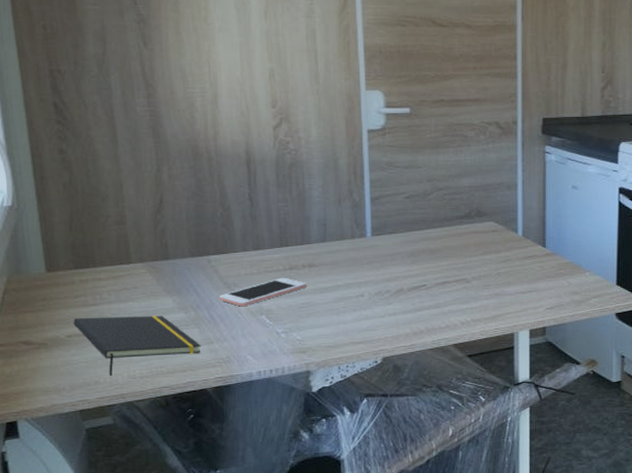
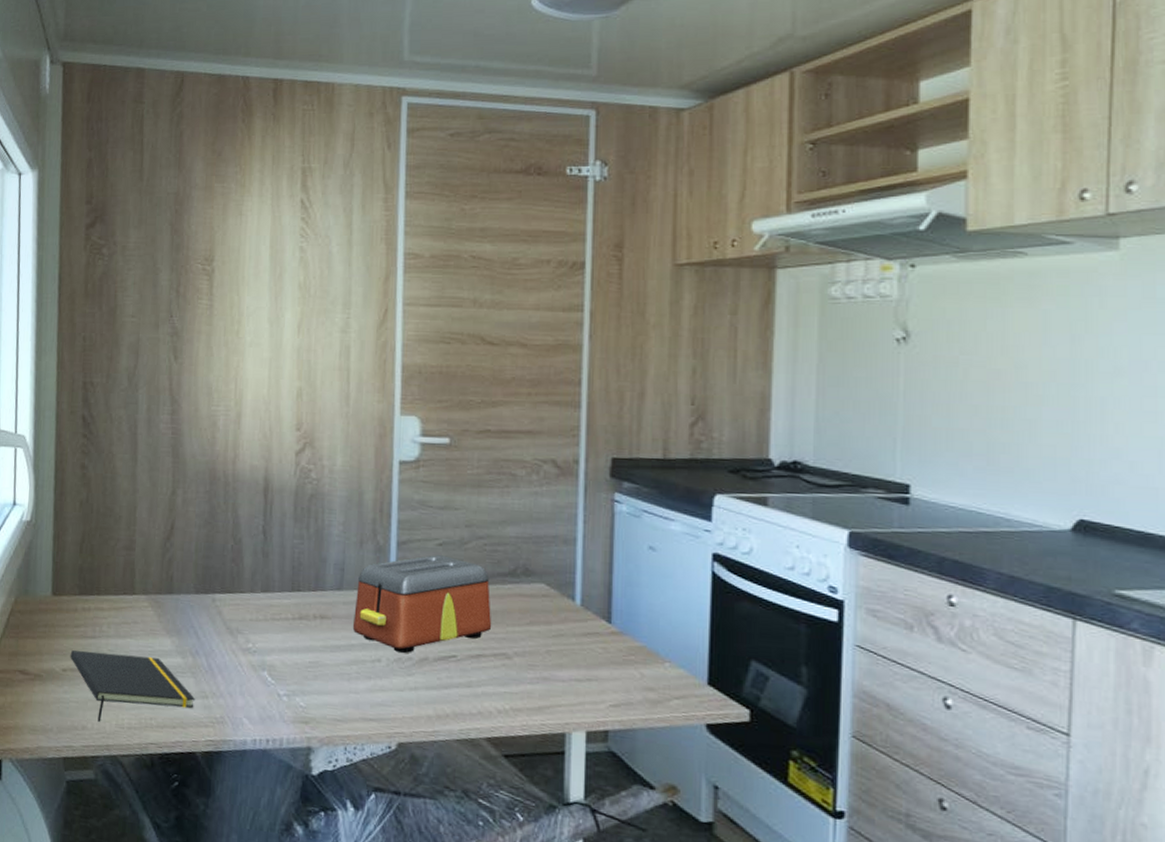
cell phone: present [219,277,306,307] -> none [220,627,316,658]
toaster: none [337,206,454,287] -> present [352,555,492,653]

